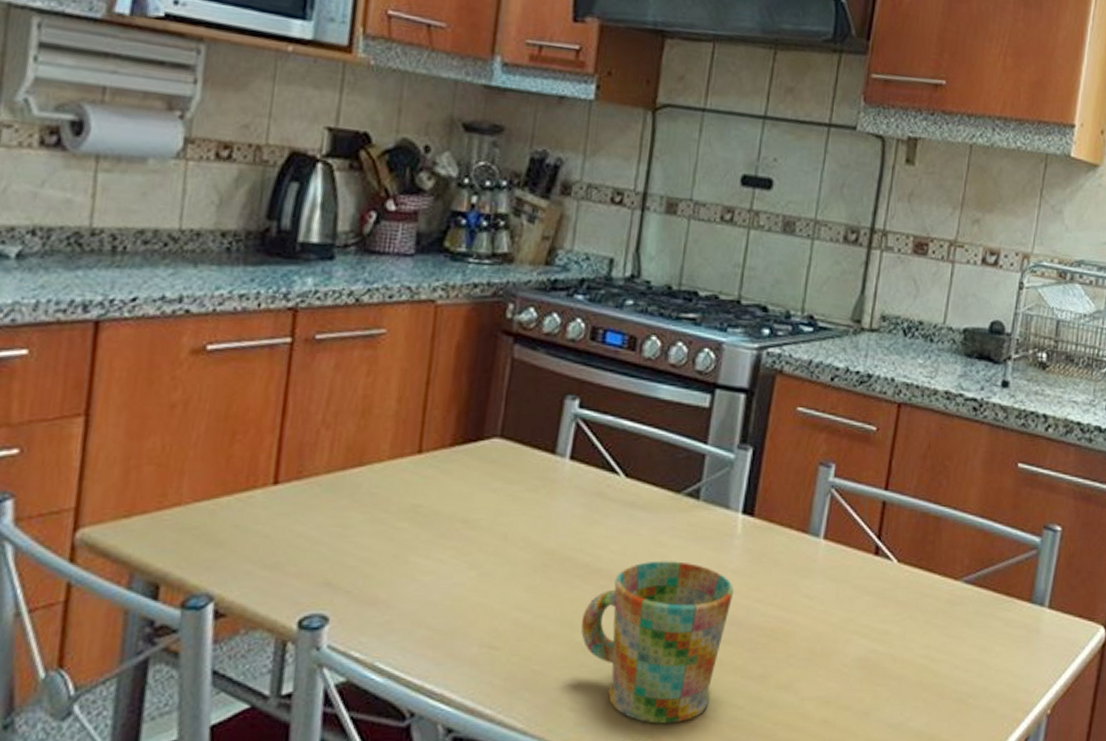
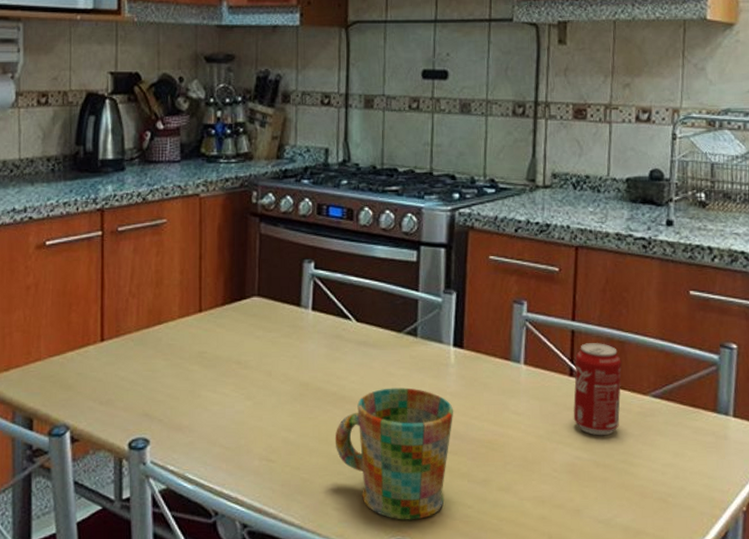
beverage can: none [873,517,935,626] -> present [573,343,622,436]

